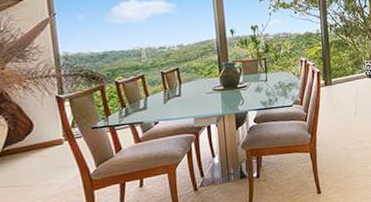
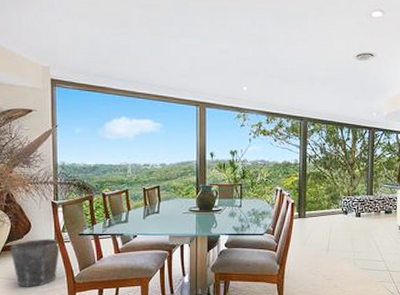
waste bin: none [9,136,71,194] -> present [10,238,61,287]

